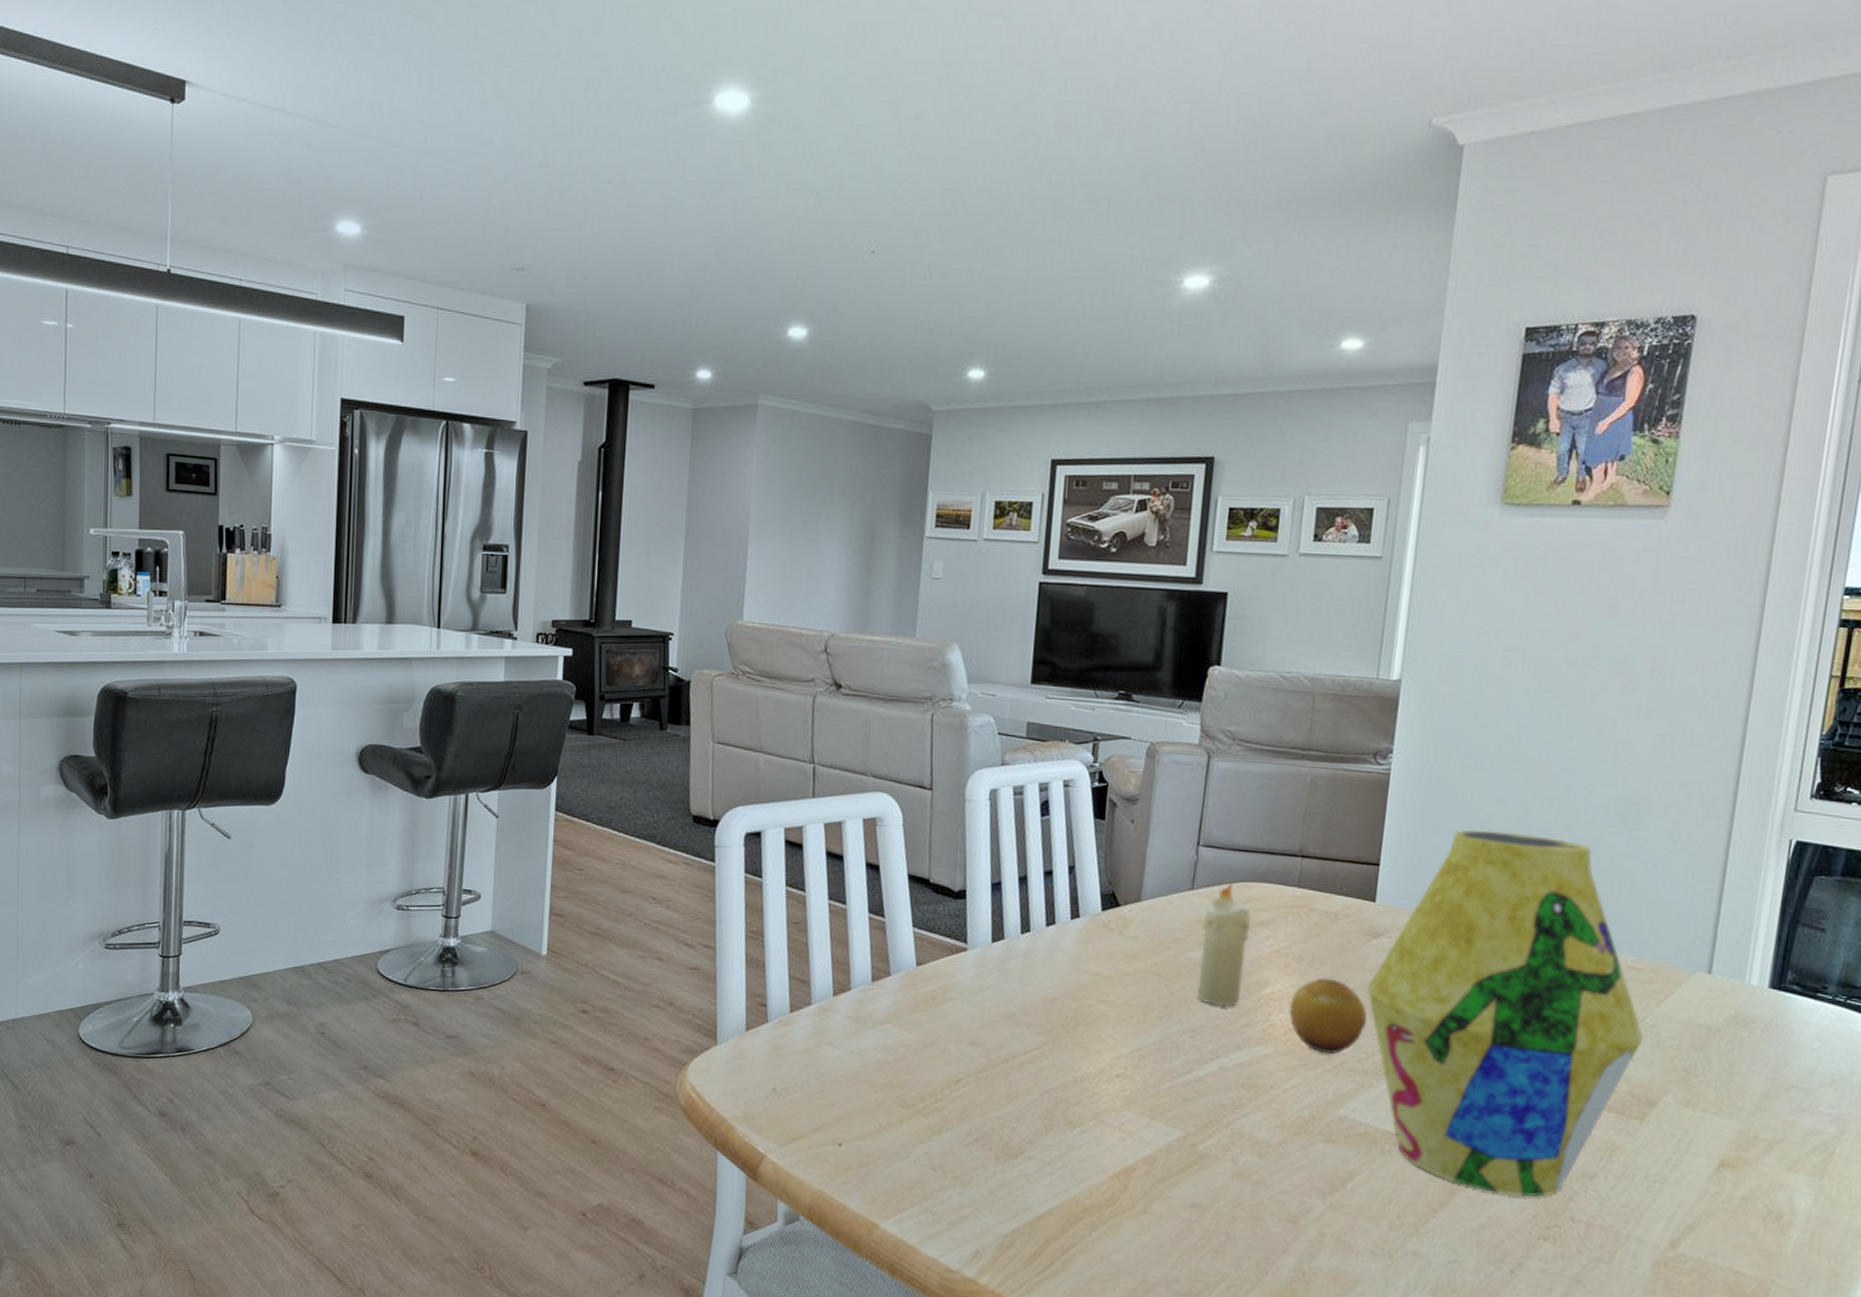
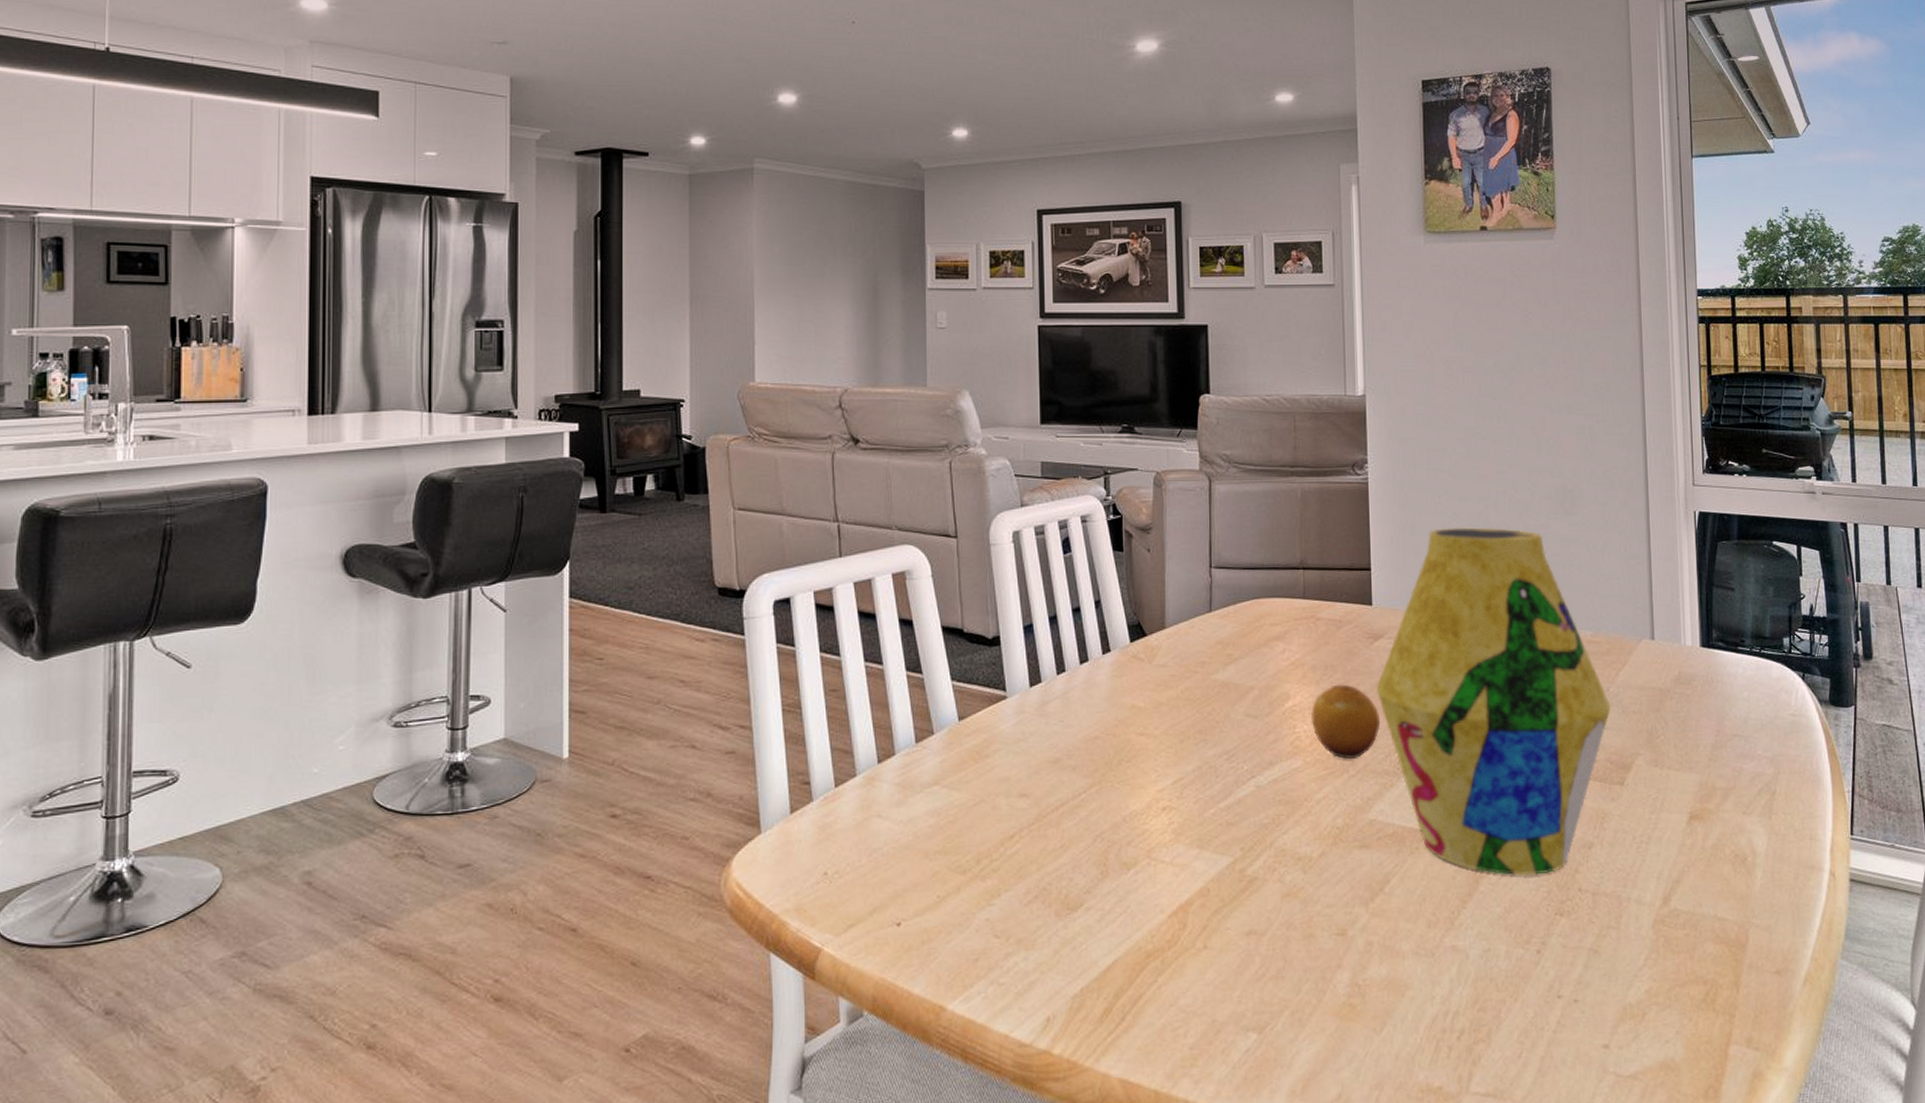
candle: present [1197,882,1252,1006] -> none [1224,600,1268,725]

